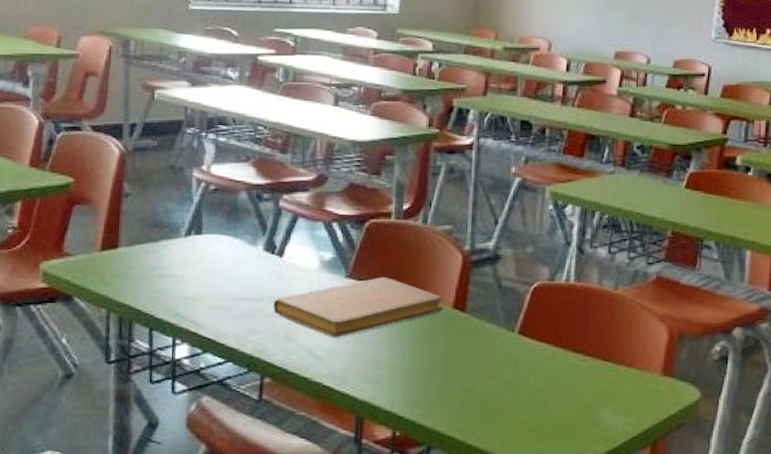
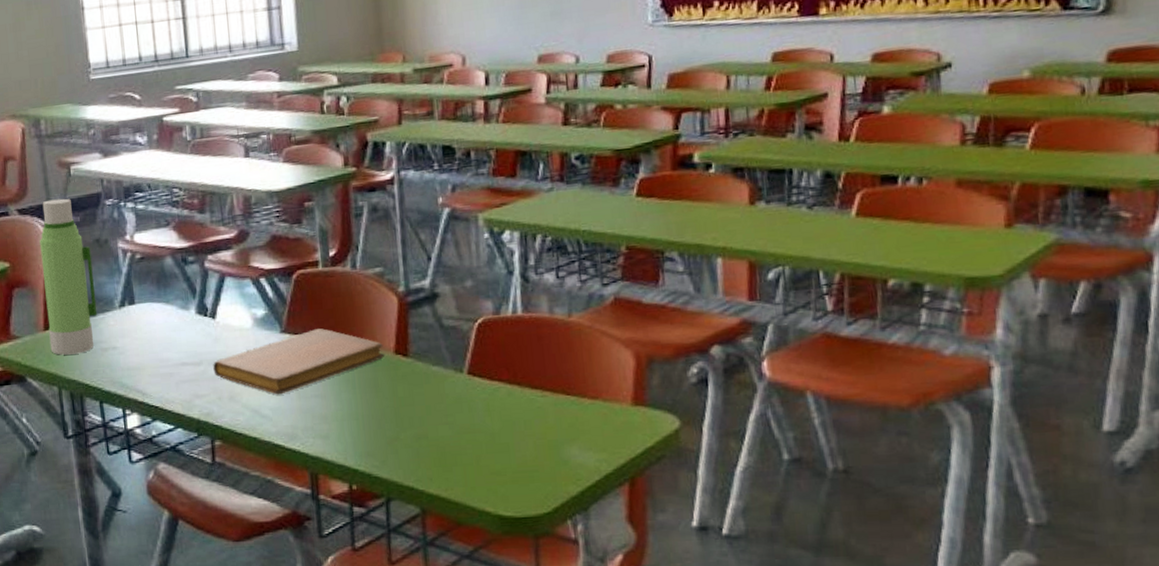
water bottle: none [105,120,164,278] -> present [40,198,98,355]

